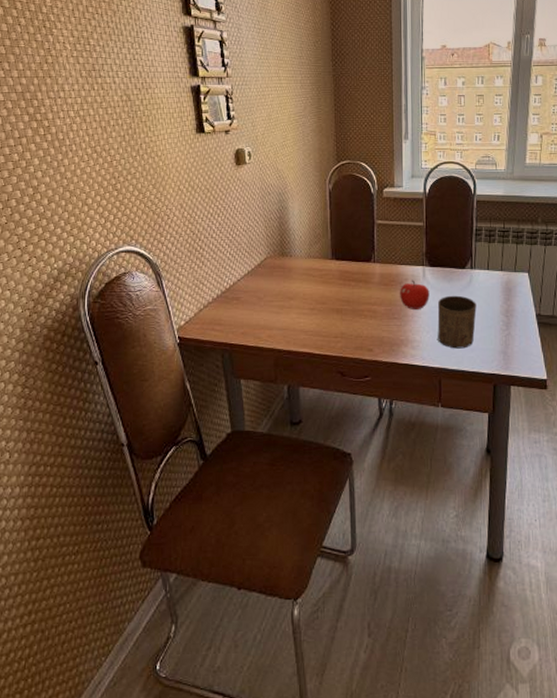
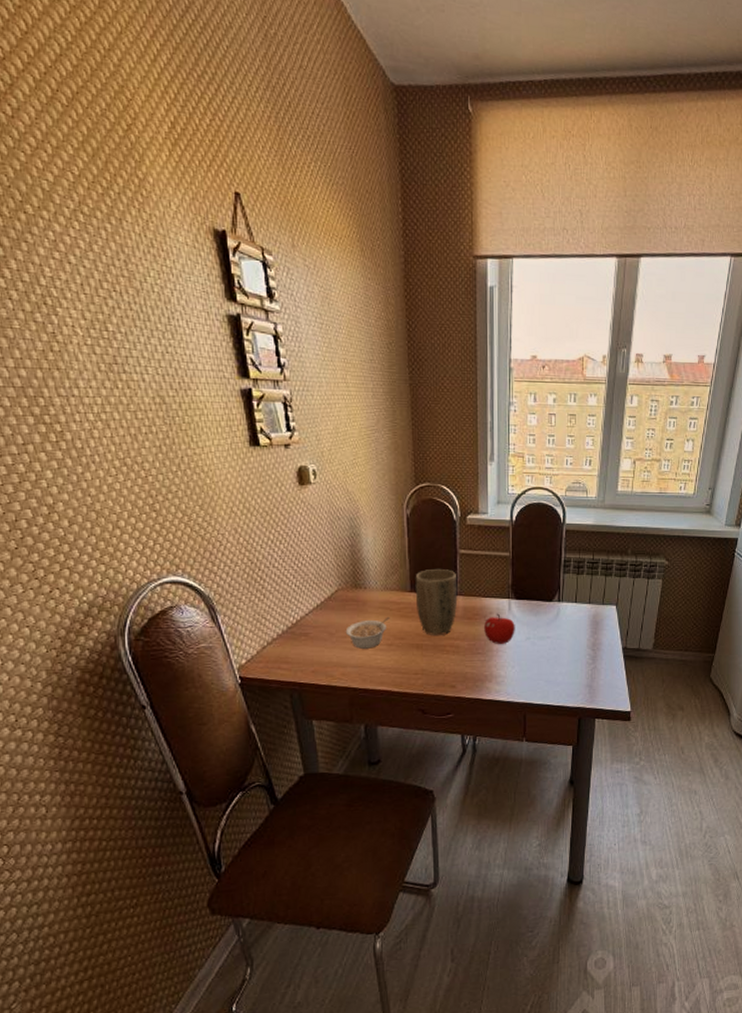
legume: none [272,282,313,313] -> present [345,616,390,649]
plant pot: none [336,239,375,300] -> present [415,569,458,635]
cup: present [437,295,477,349] -> none [523,629,563,683]

